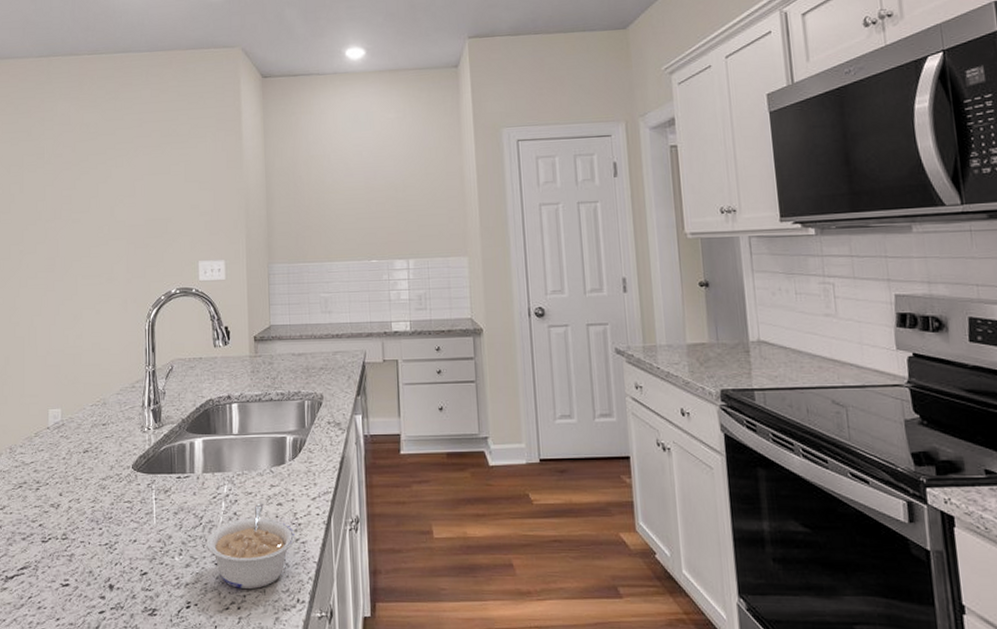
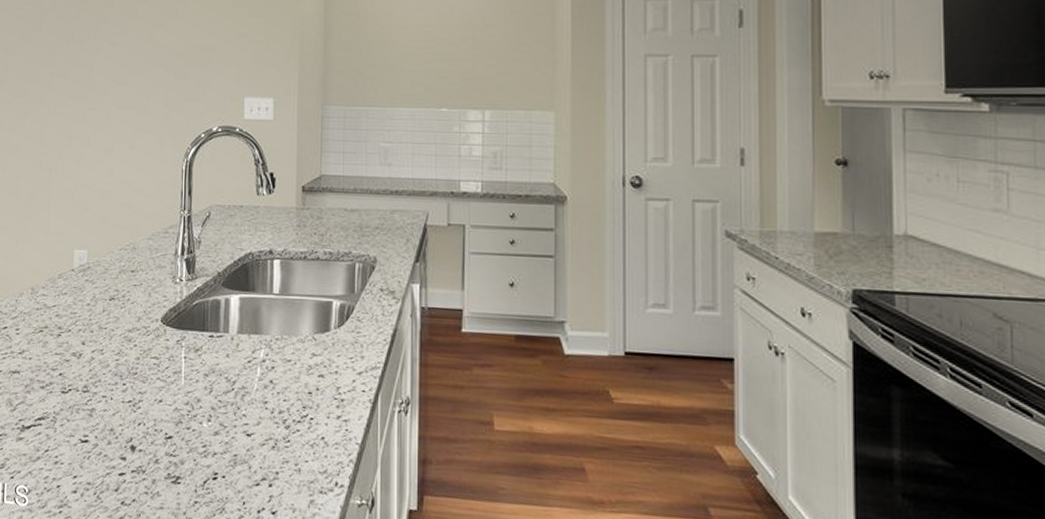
legume: present [207,503,295,589] -> none [238,372,337,466]

